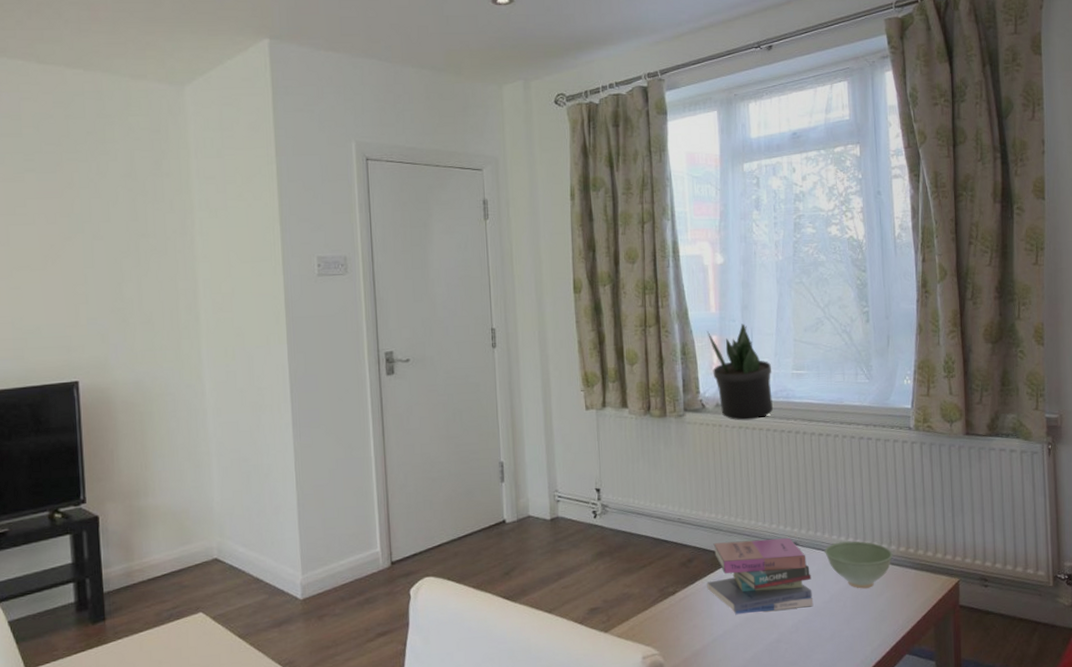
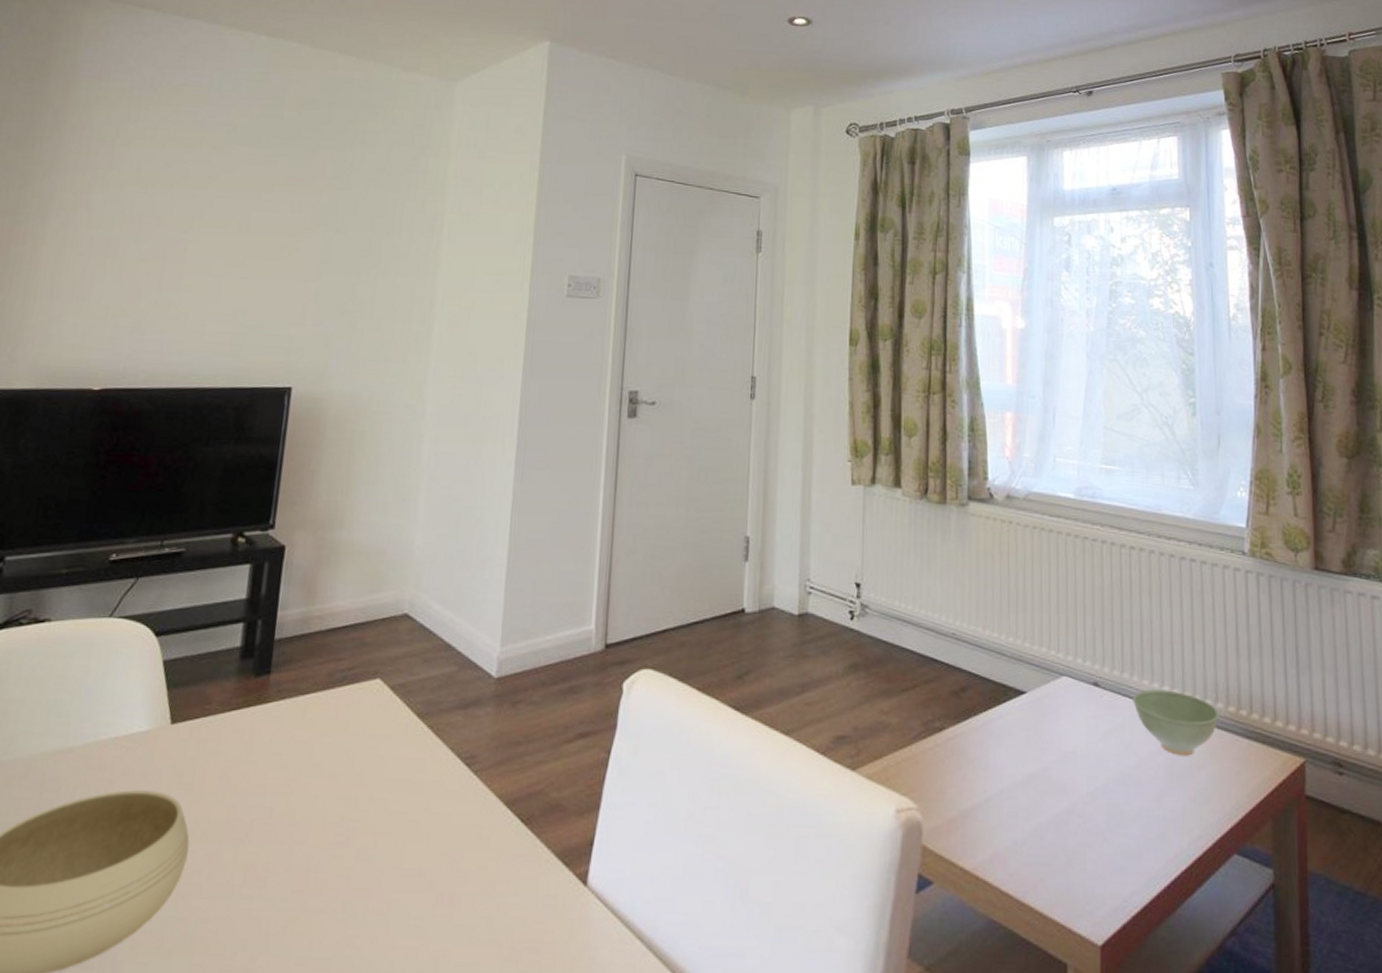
planter: present [706,323,774,421] -> none [1000,401,1076,520]
books: present [707,537,814,615] -> none [982,671,1116,772]

